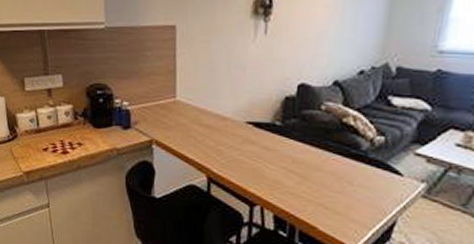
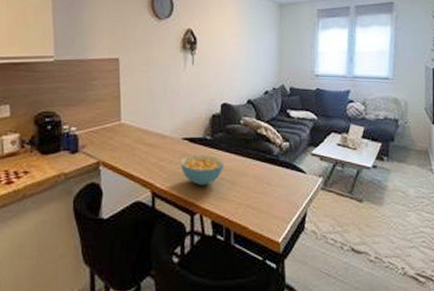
cereal bowl: none [241,140,294,177] -> present [180,154,223,186]

